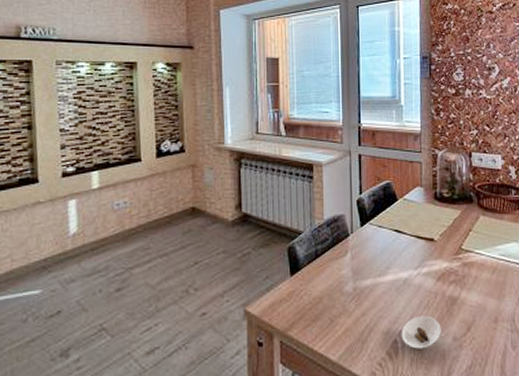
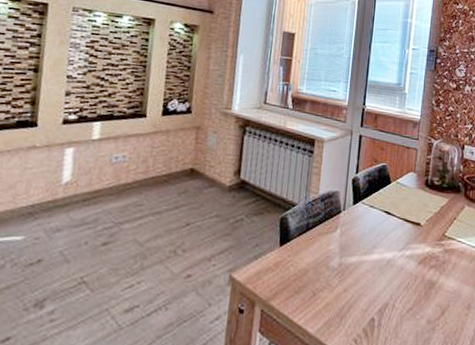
saucer: present [401,315,441,349] -> none [378,296,417,329]

